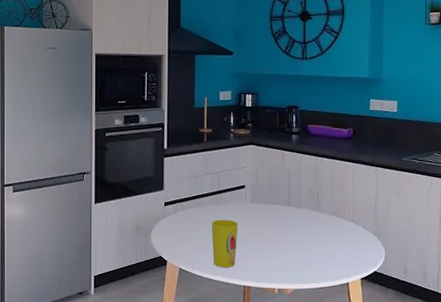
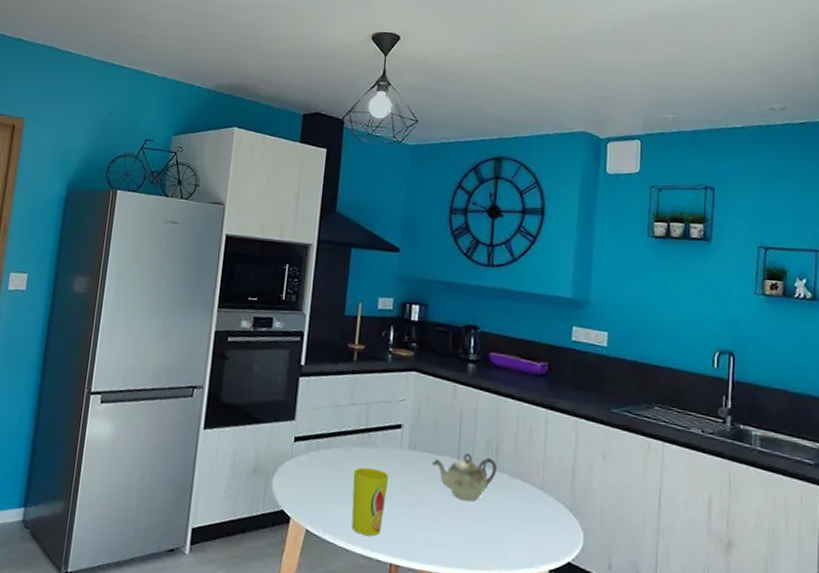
teapot: none [270,201,319,236] -> present [432,453,497,502]

